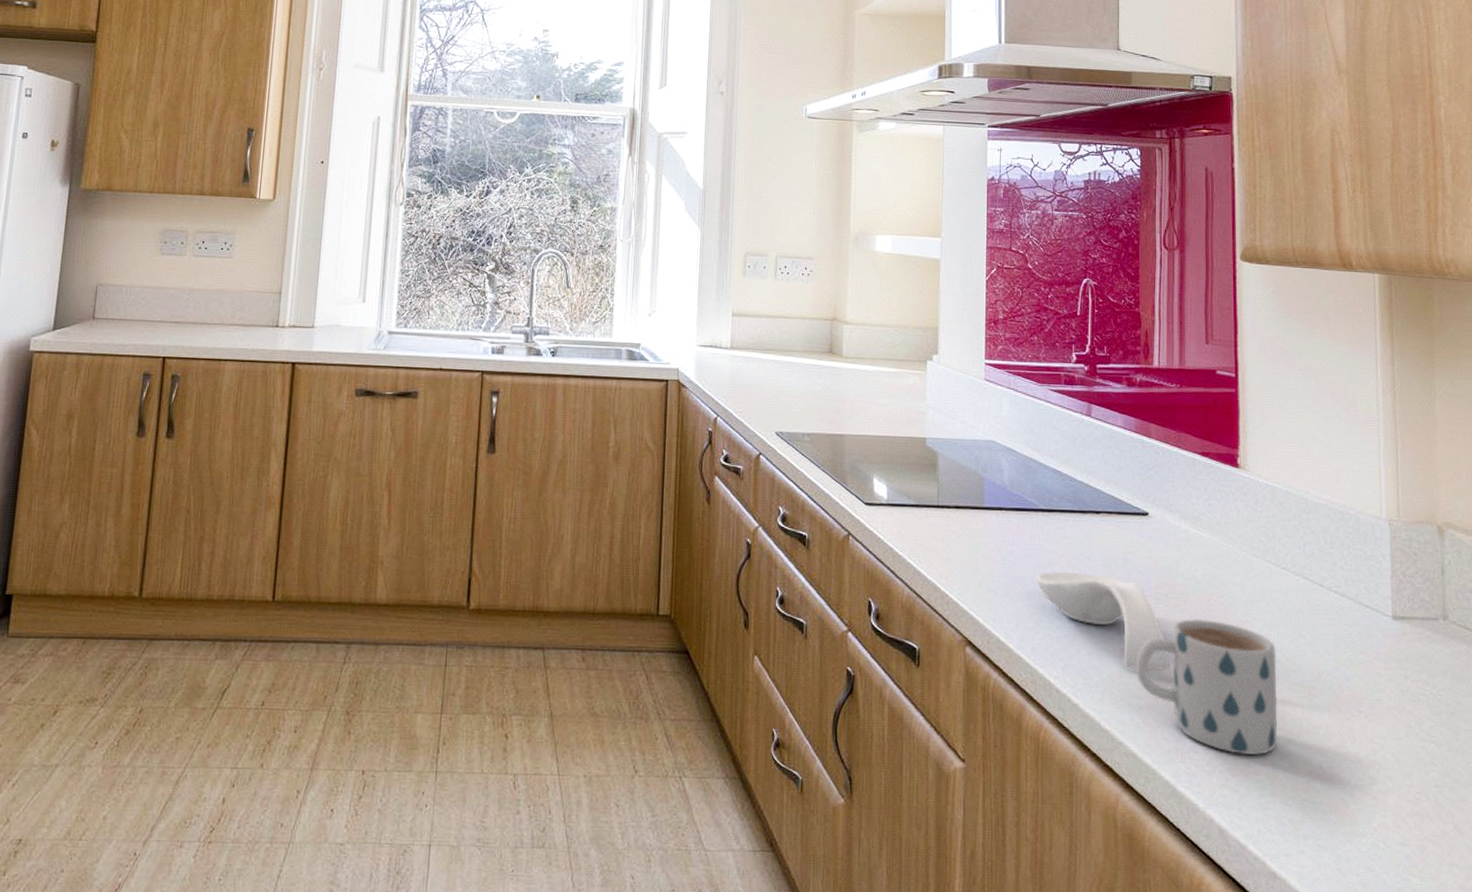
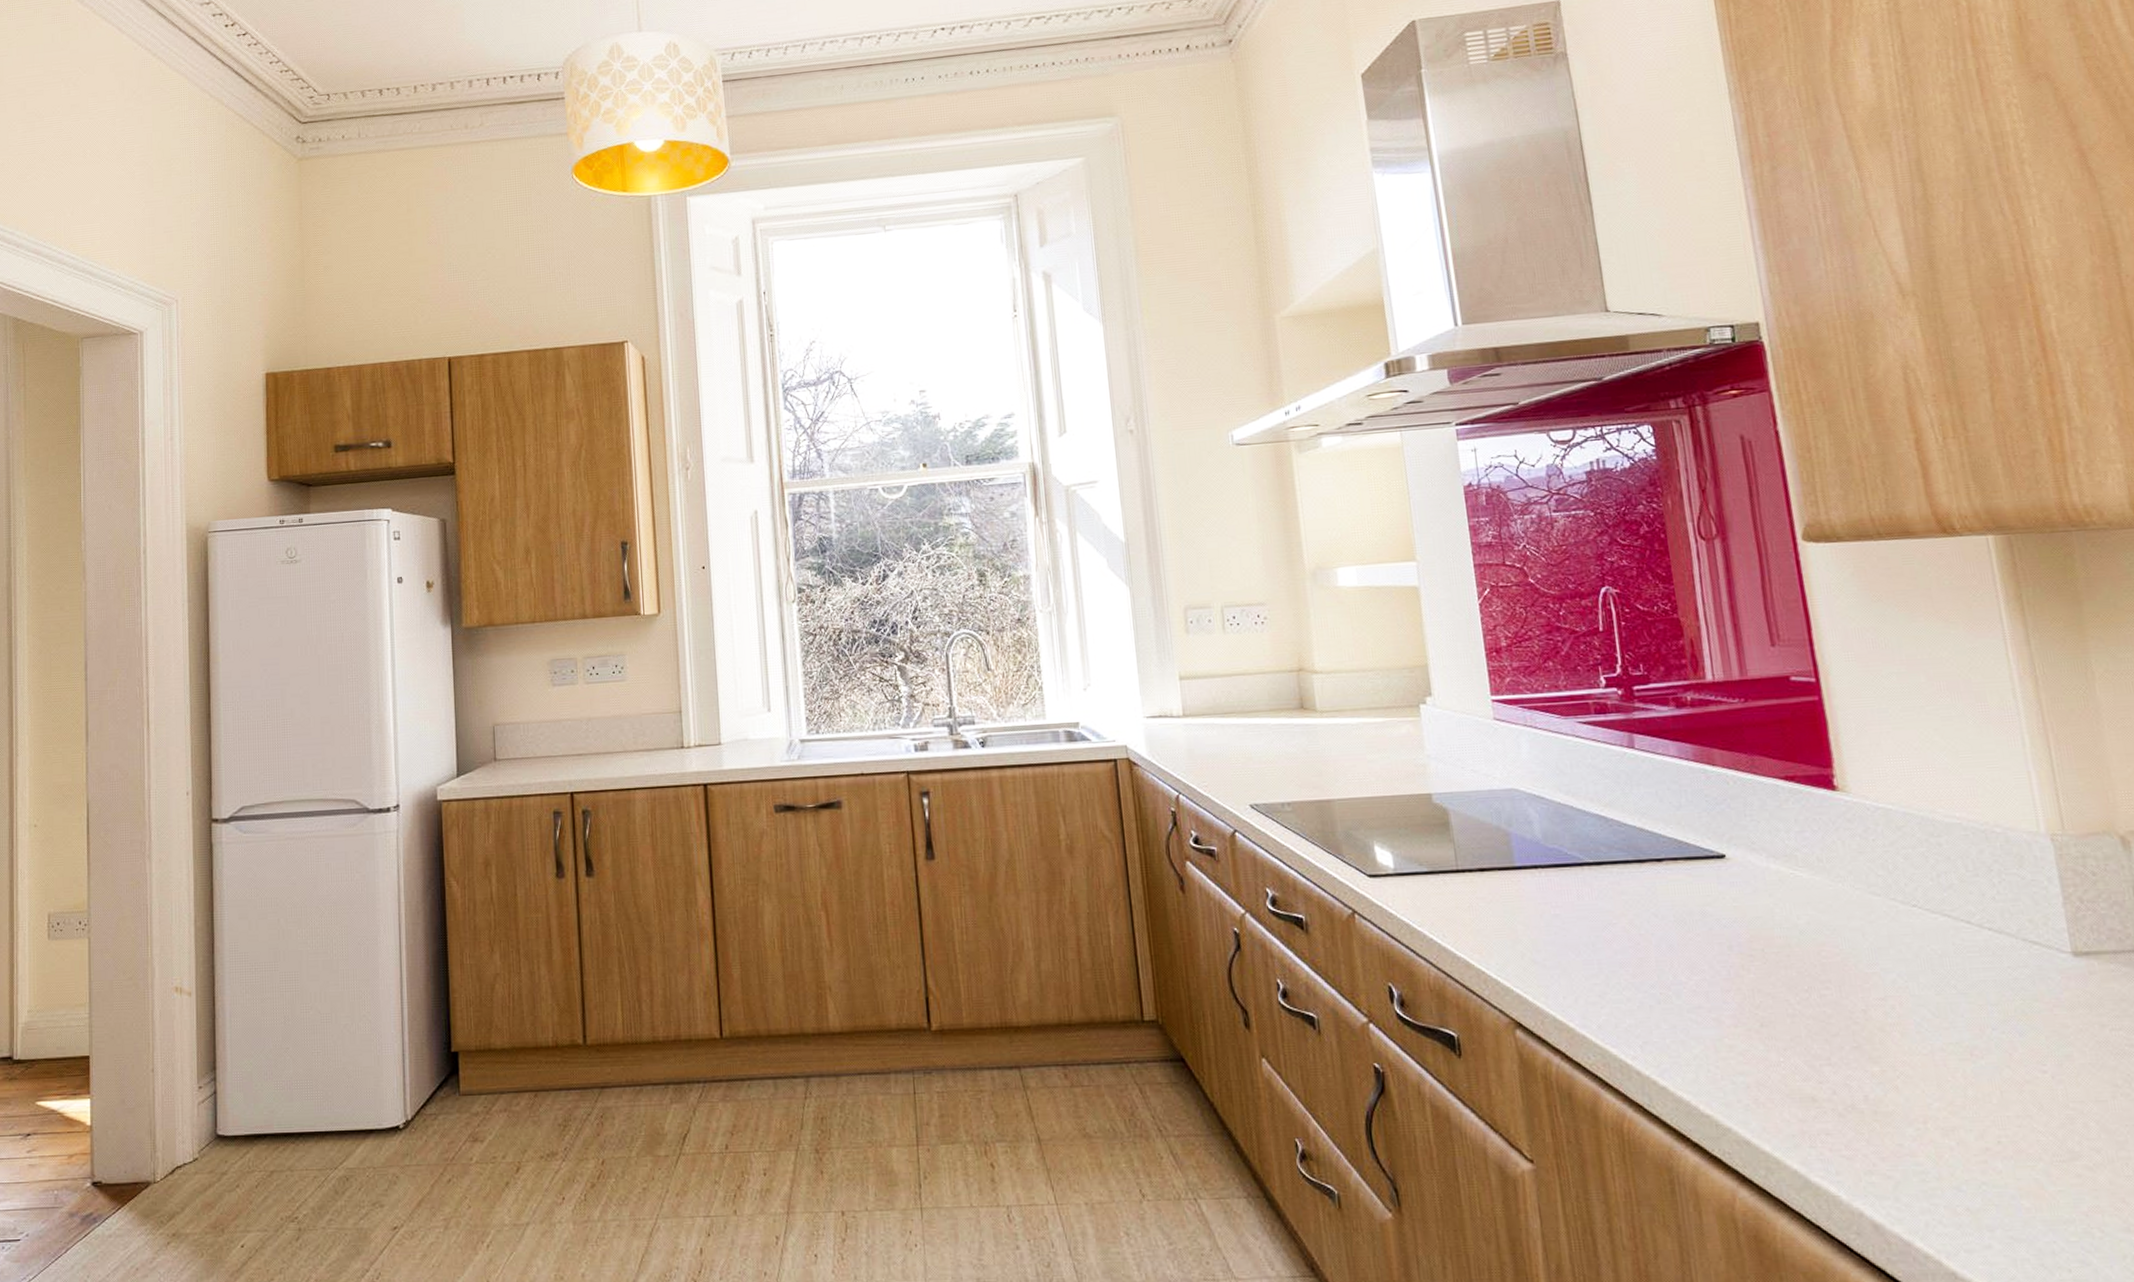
spoon rest: present [1036,571,1170,670] -> none [1591,932,1780,1041]
mug: present [1136,618,1277,756] -> none [1734,974,1935,1135]

